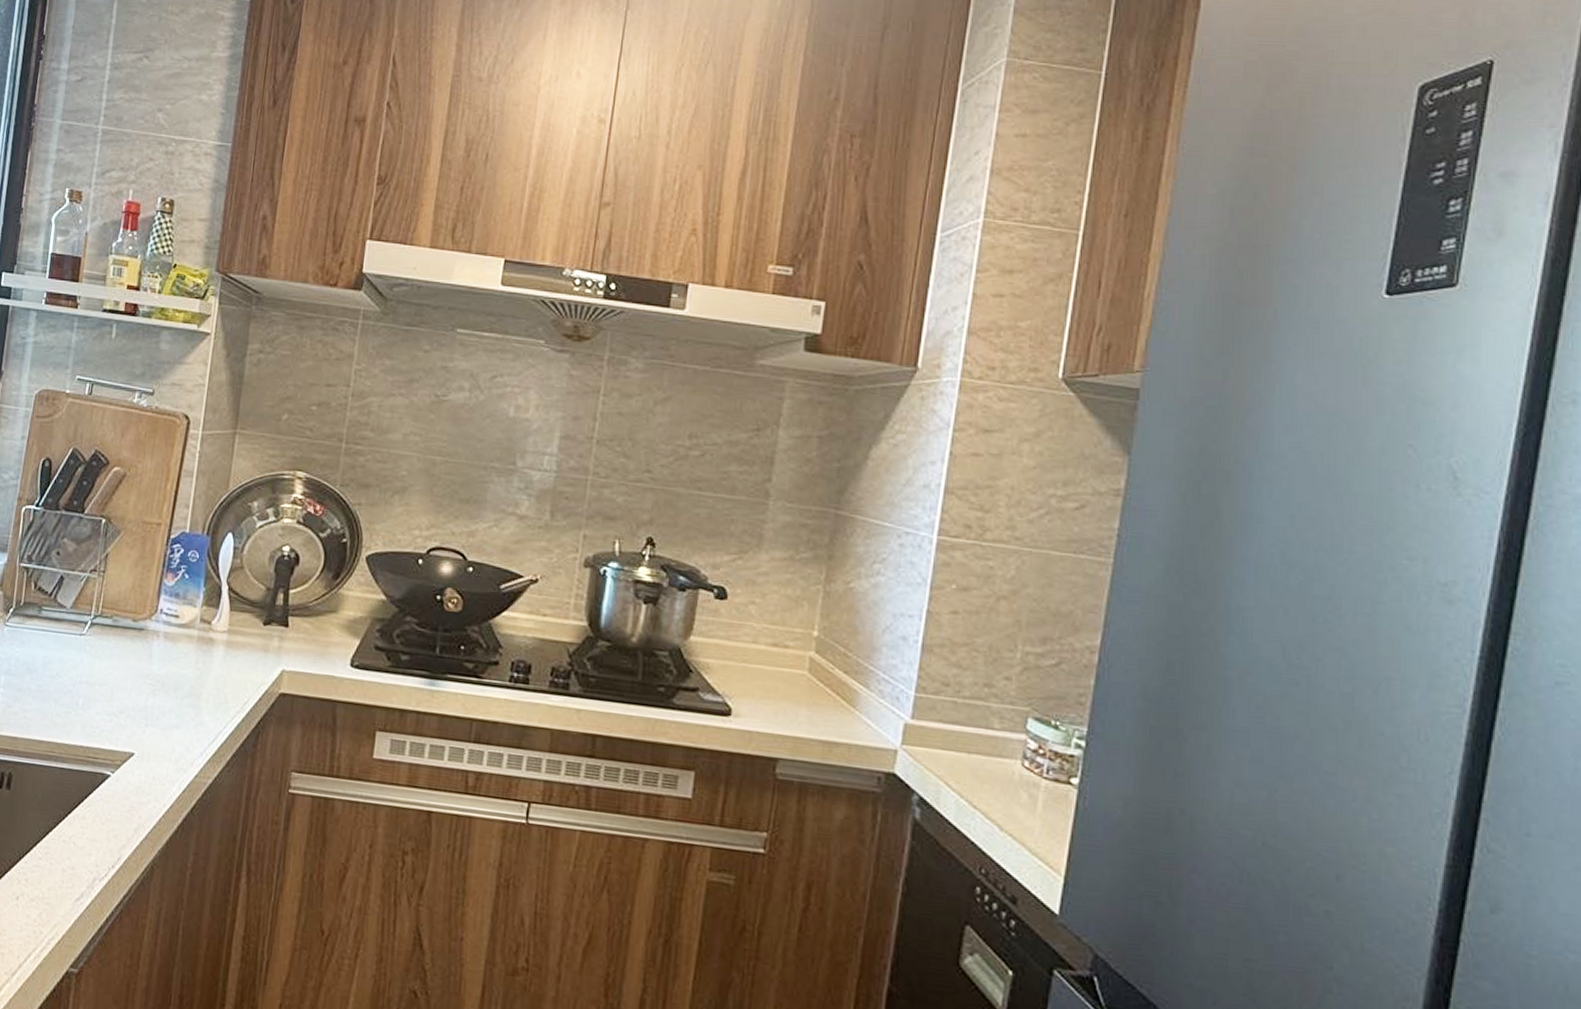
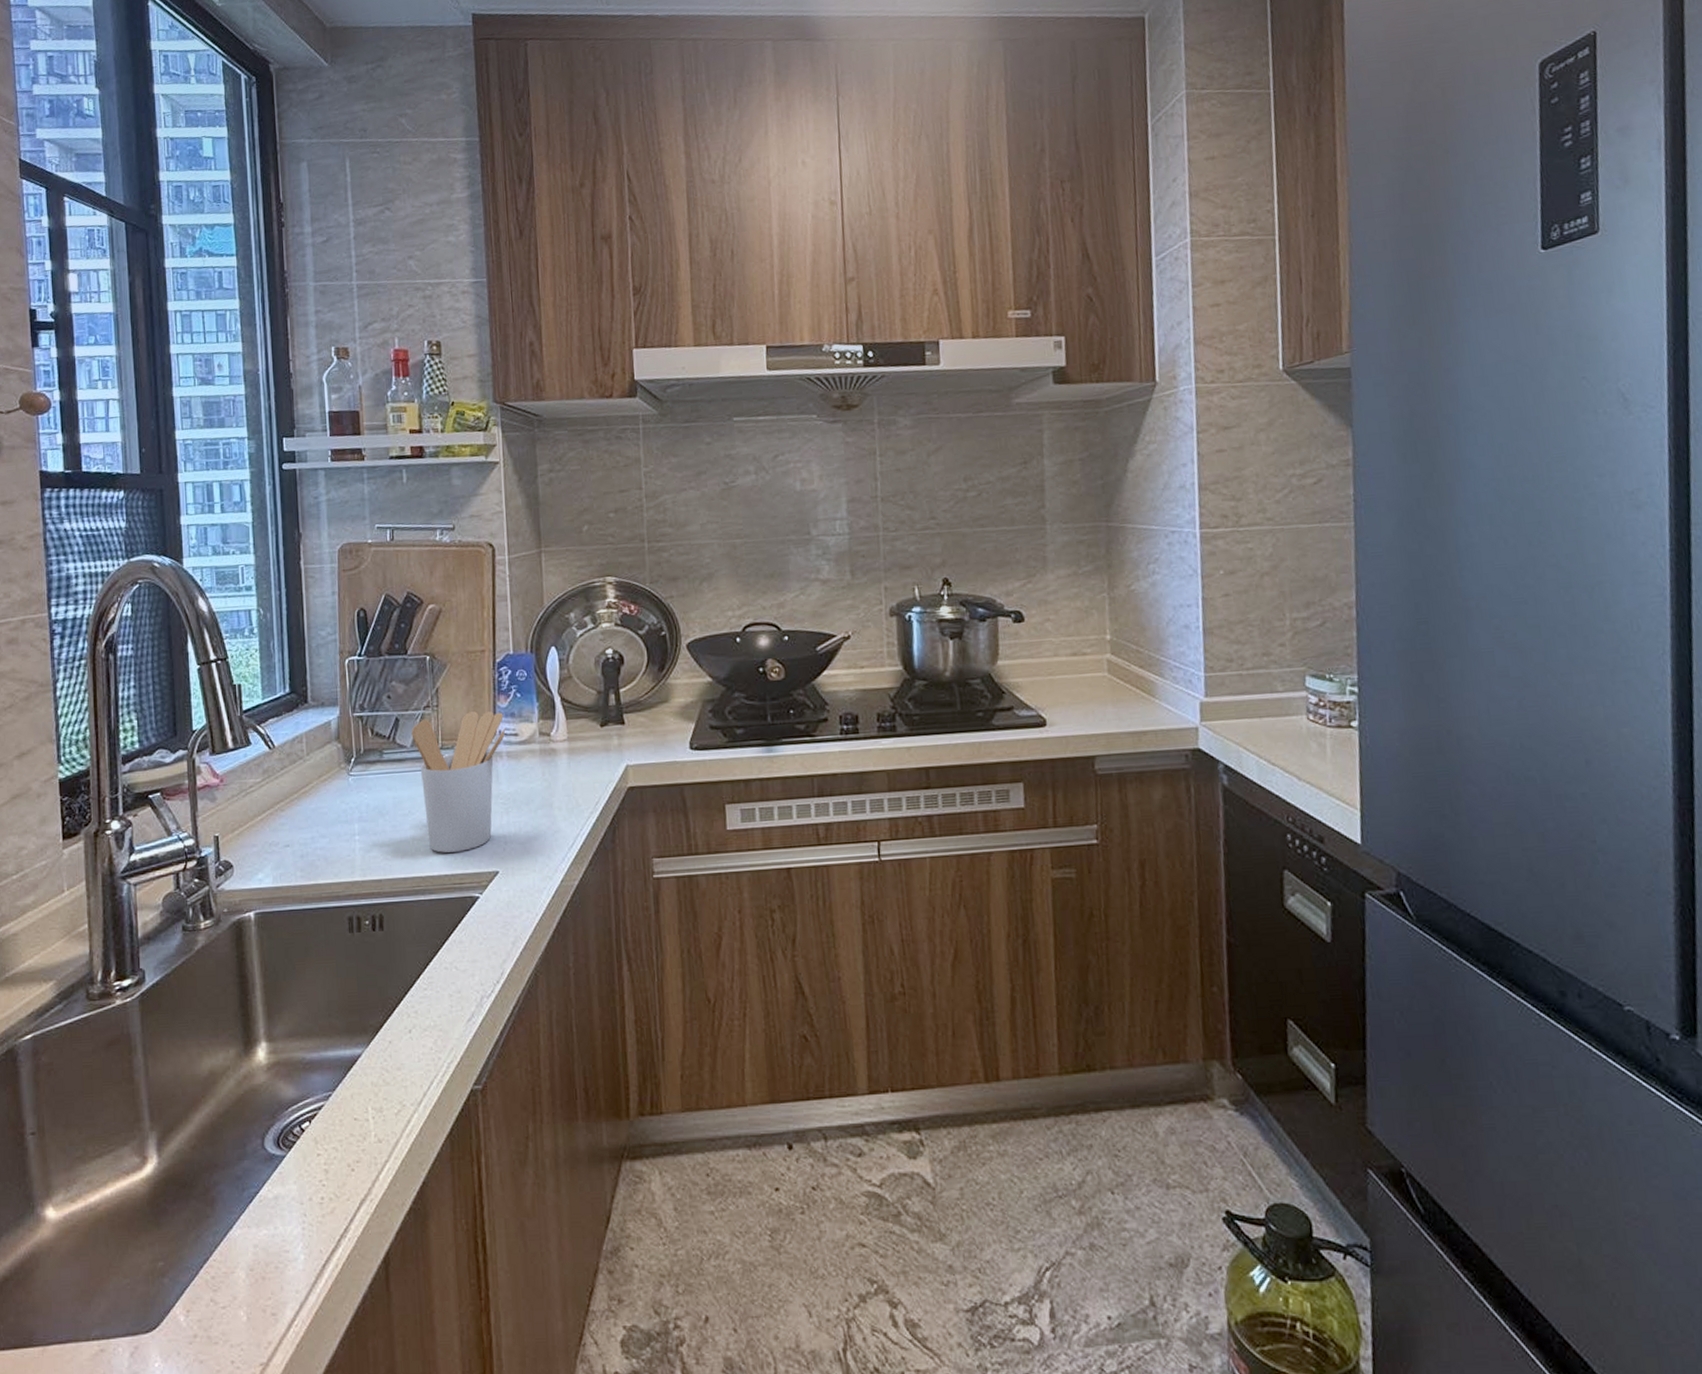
utensil holder: none [70,583,168,726] -> present [411,711,506,853]

